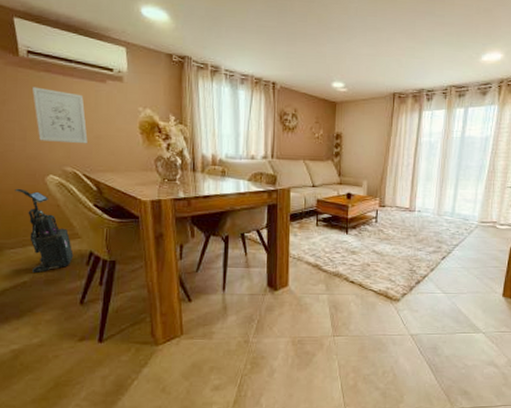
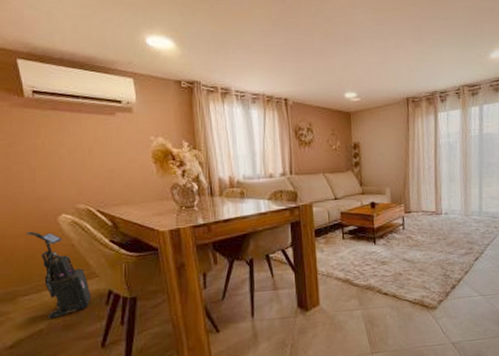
wall art: present [33,87,88,144] -> none [40,126,100,180]

